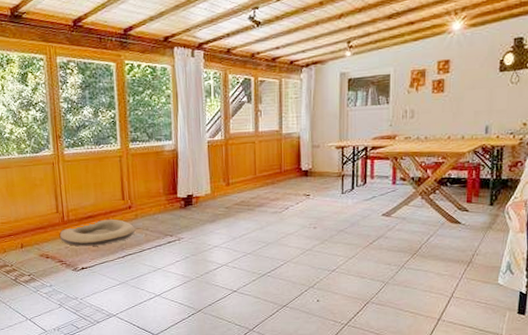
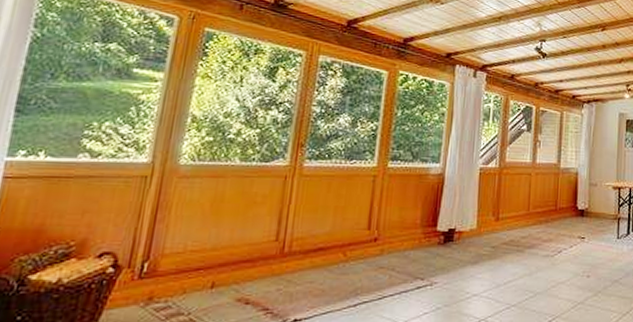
dog bed: present [60,219,136,247] -> none [273,253,378,289]

